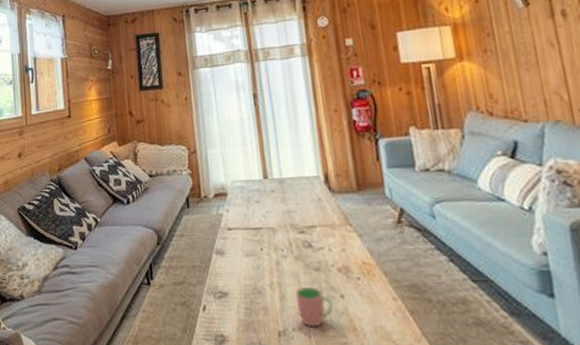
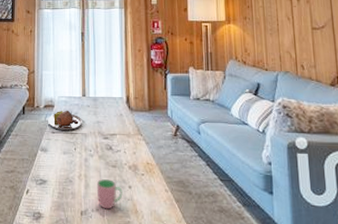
serving tray: none [221,198,267,226] -> present [48,110,82,130]

